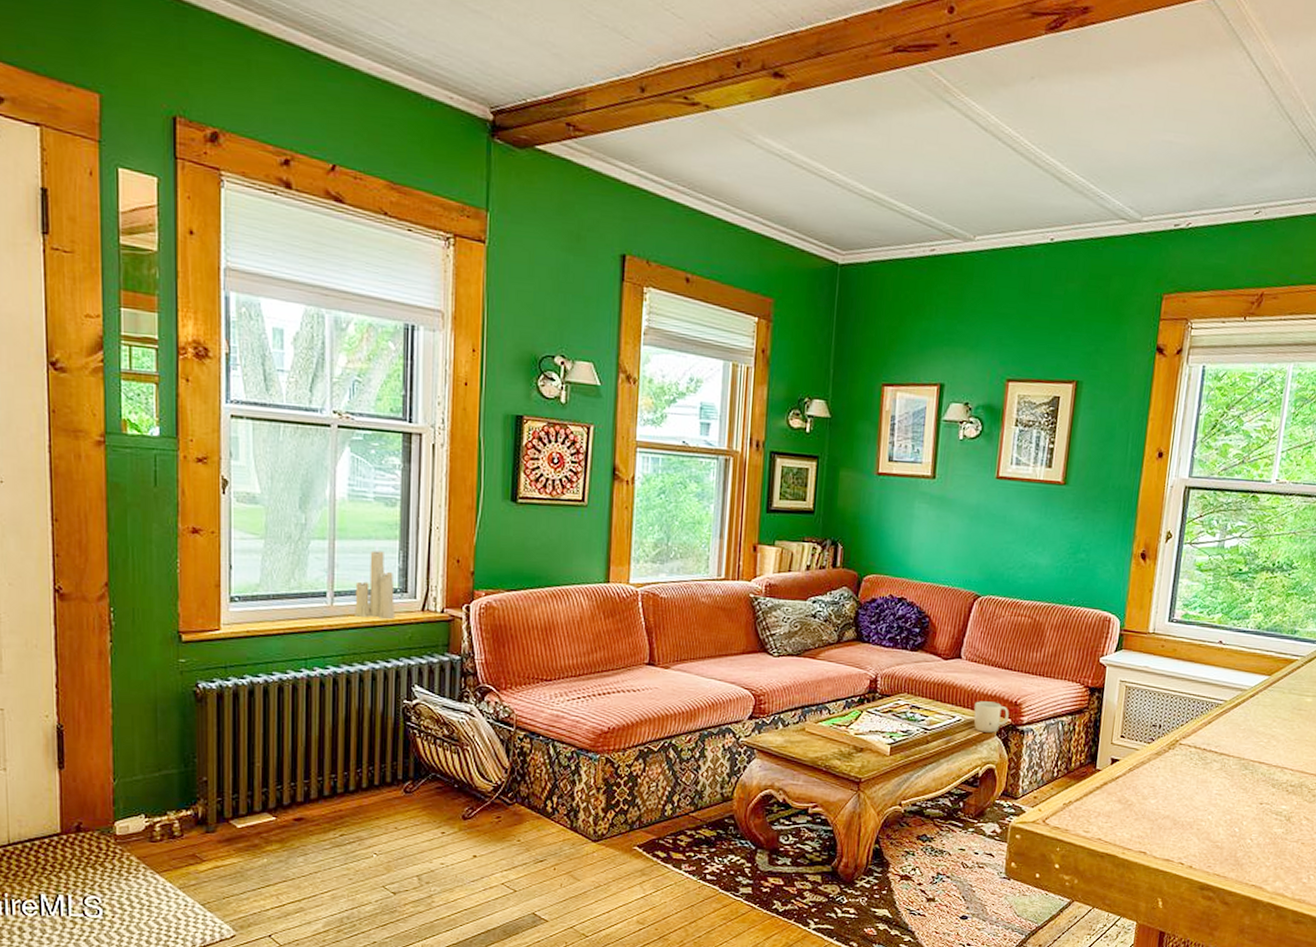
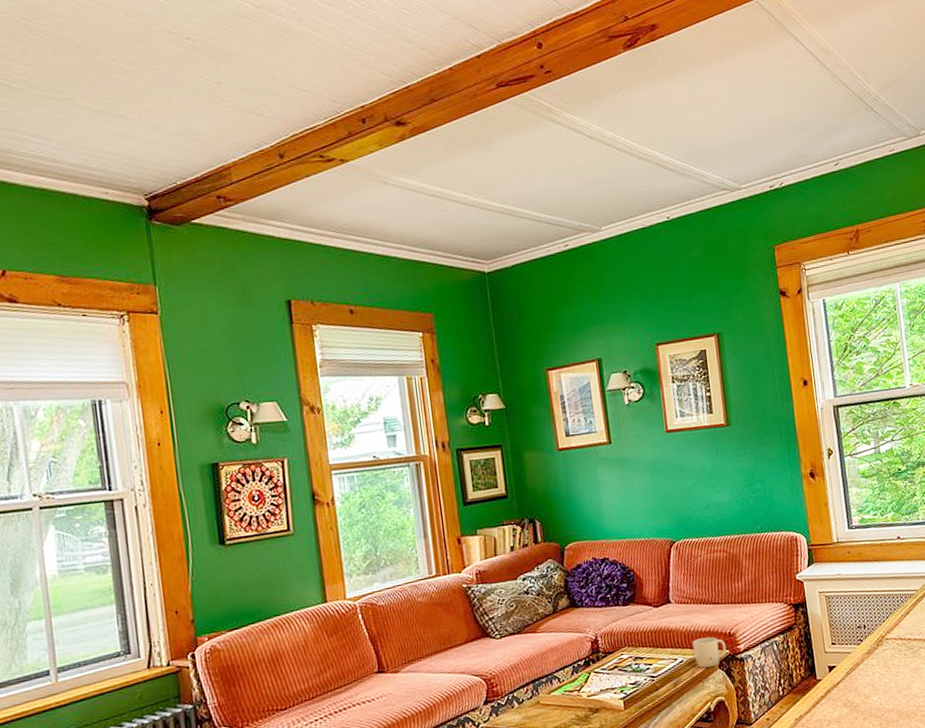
candle: present [353,542,396,620] -> none [77,610,123,690]

